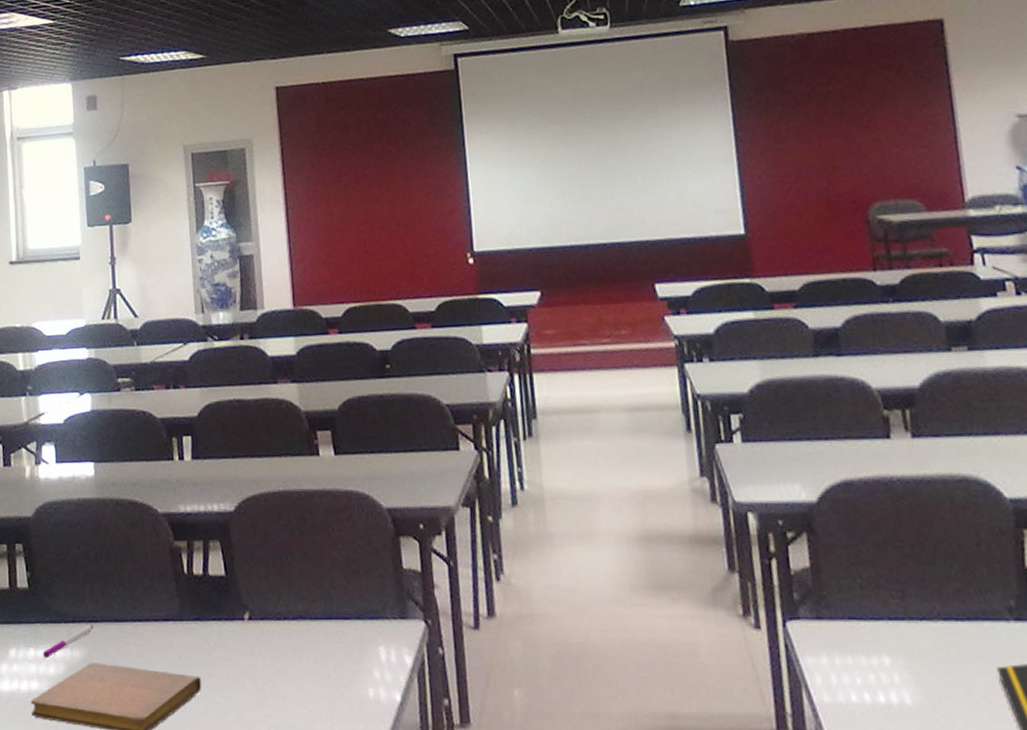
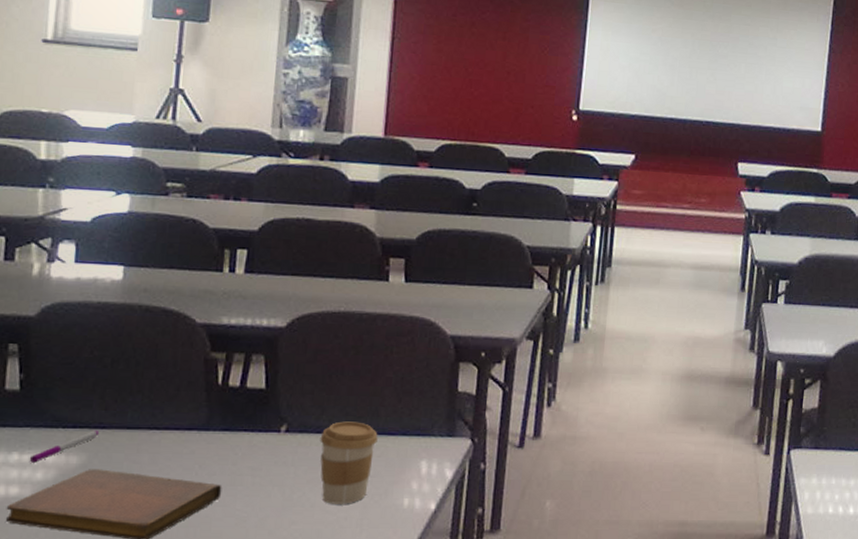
coffee cup: none [280,606,334,696] -> present [320,421,378,504]

